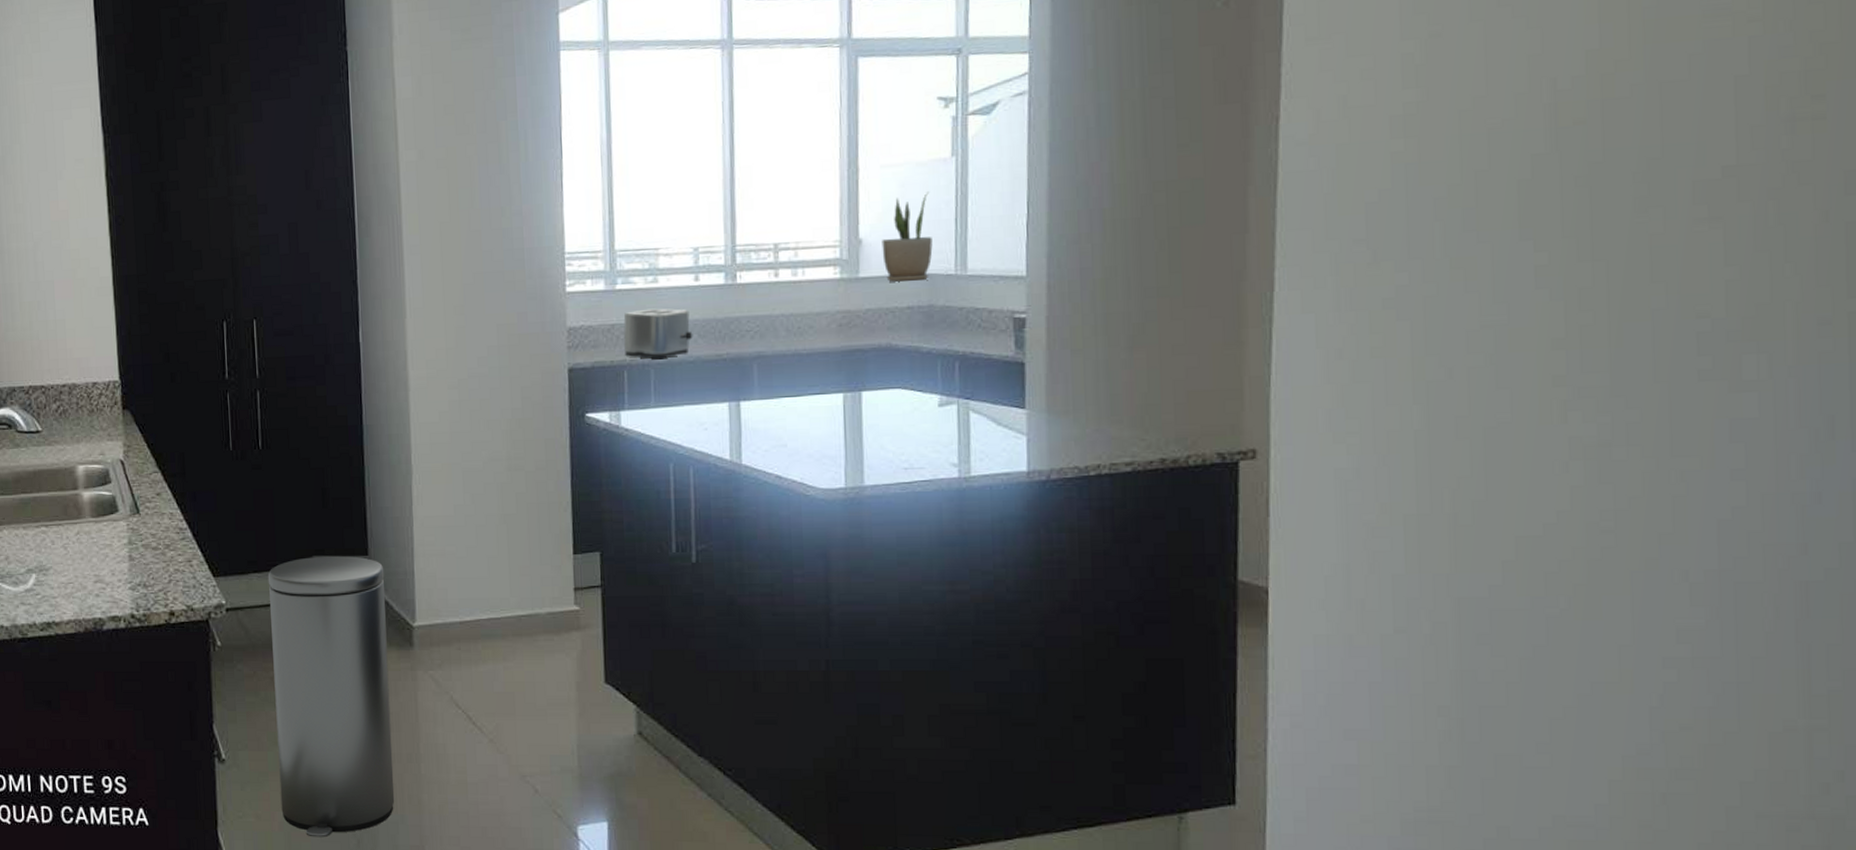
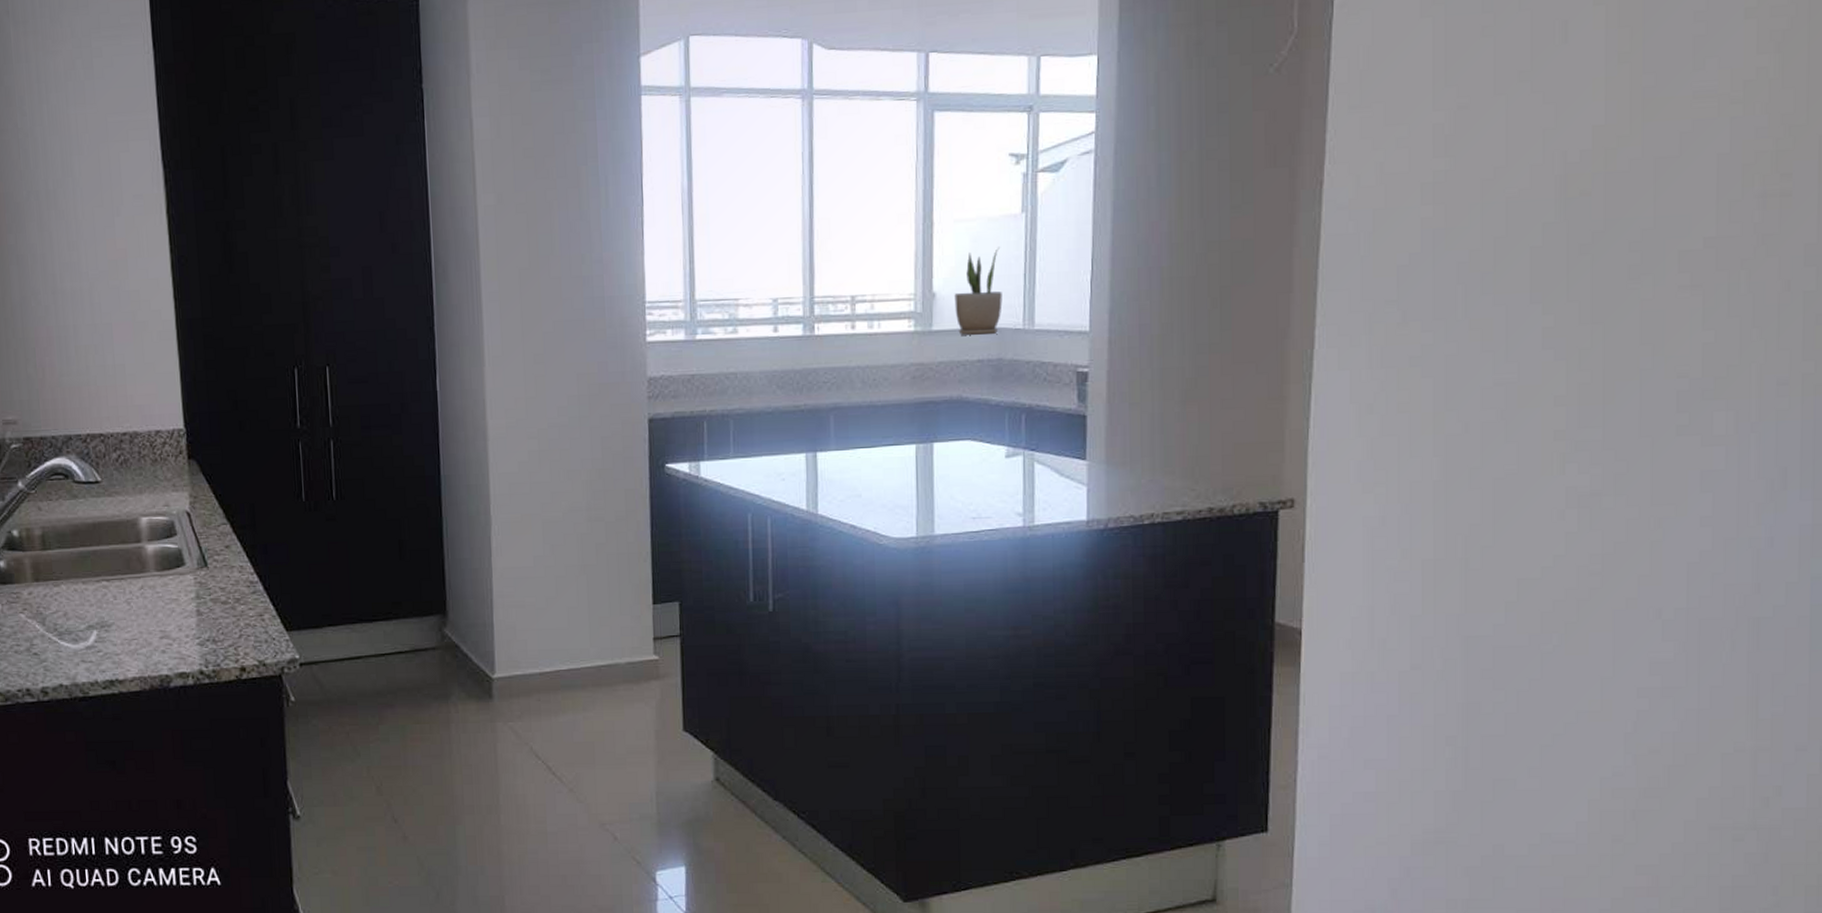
pedal bin: present [267,555,395,838] -> none [343,607,475,891]
toaster: present [623,308,693,360] -> none [703,358,772,410]

